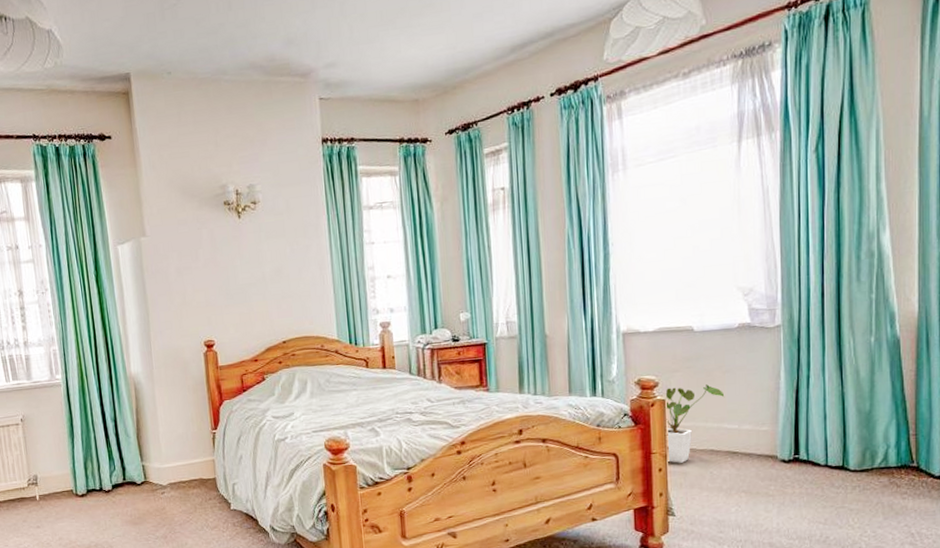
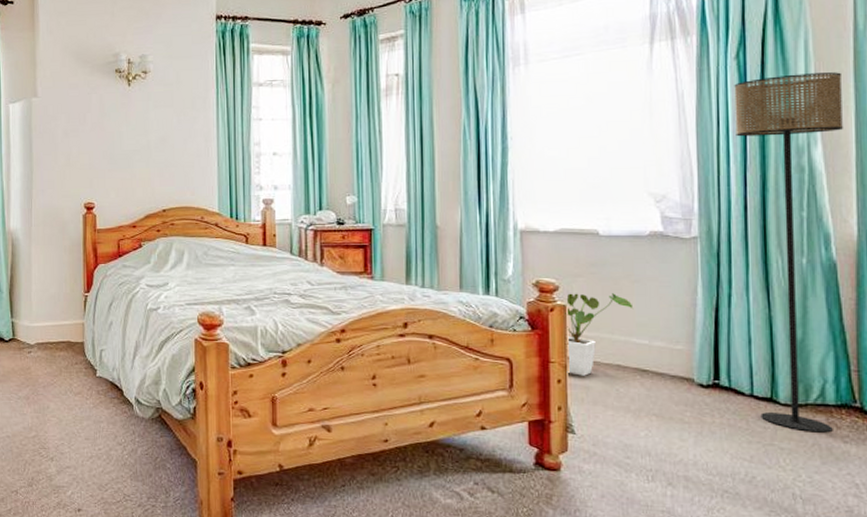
floor lamp: none [813,159,908,493] -> present [734,72,843,433]

